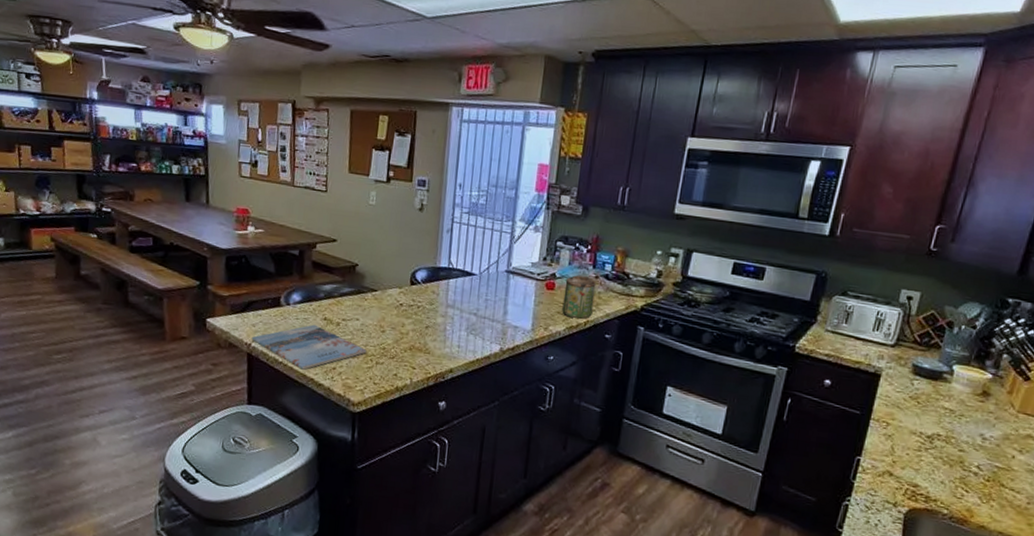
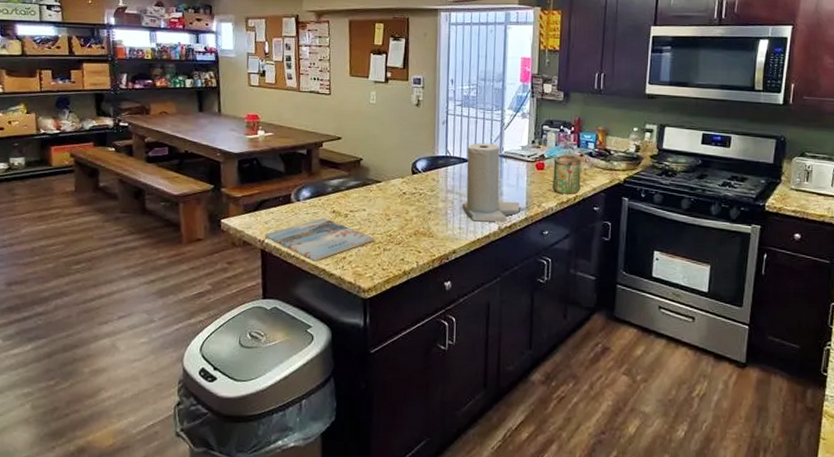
paper towel: none [462,255,526,344] -> present [462,143,520,223]

